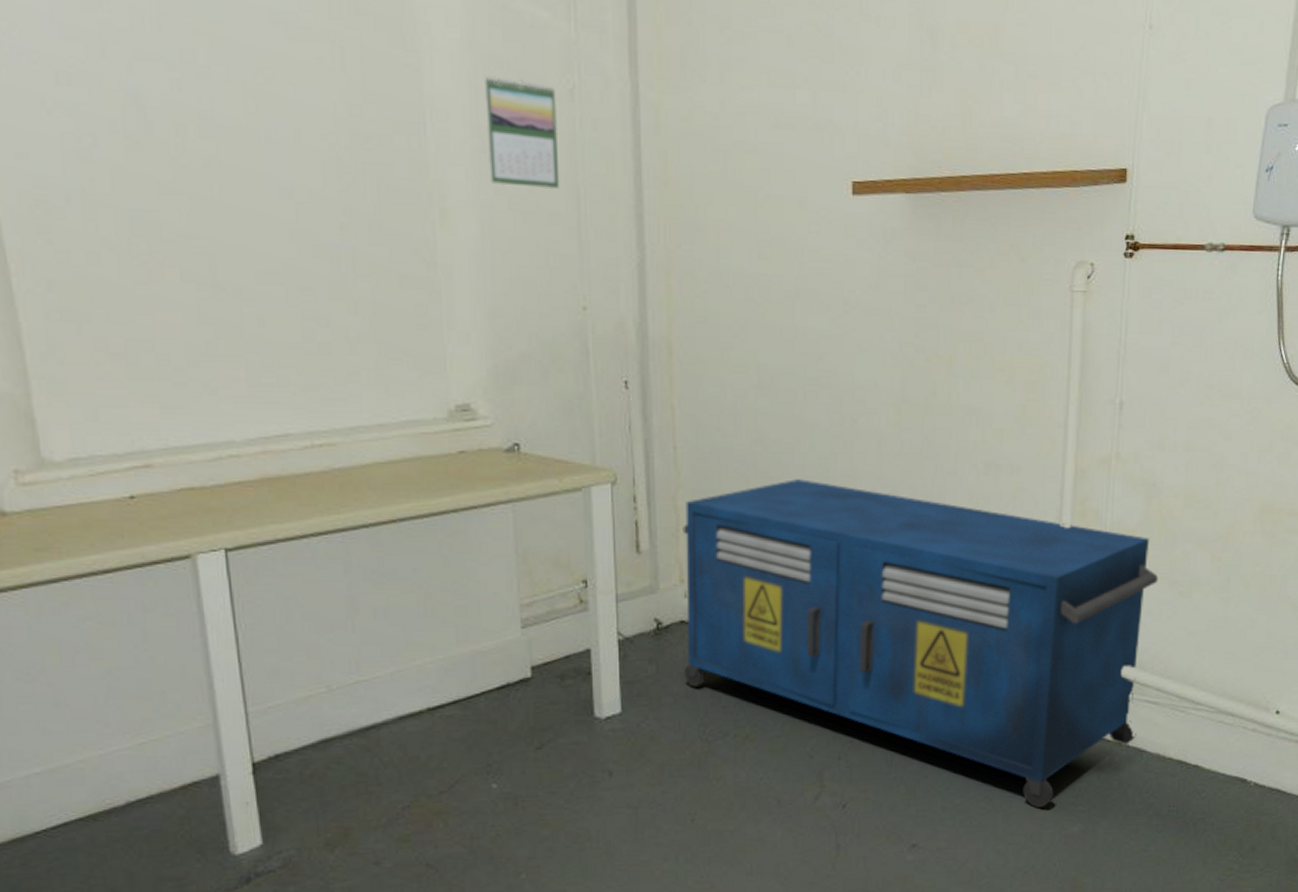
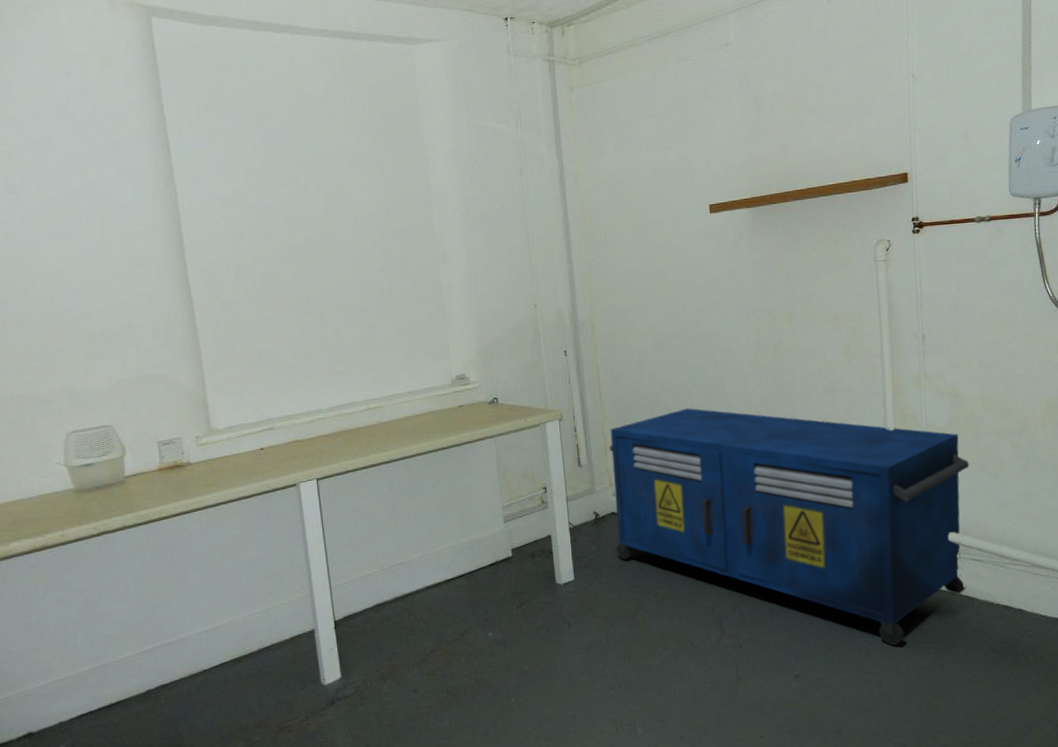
calendar: present [484,76,560,189] -> none [467,167,516,233]

